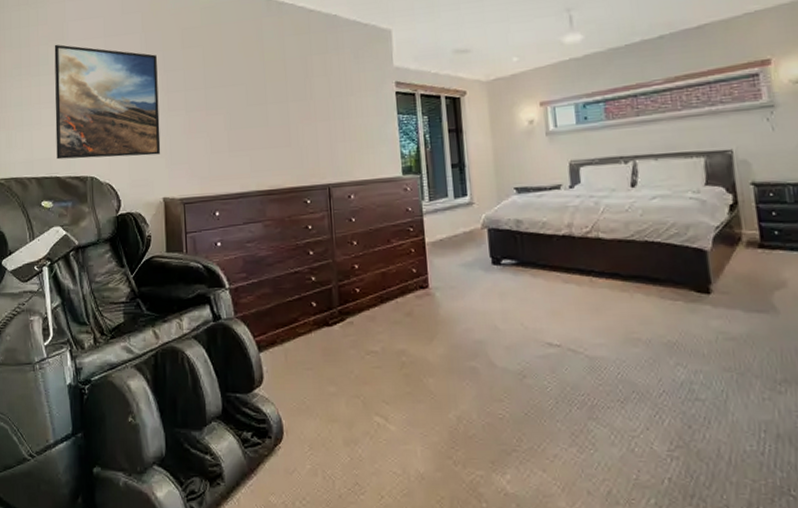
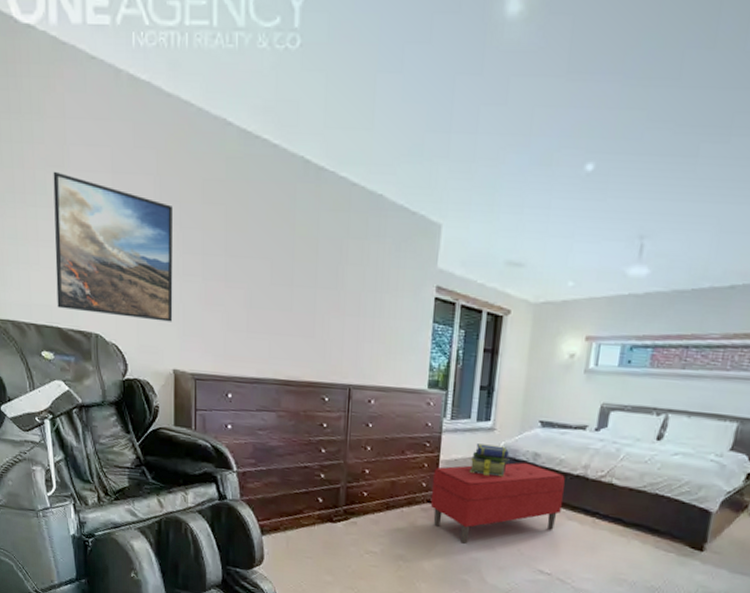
bench: none [421,231,555,327] -> present [431,462,565,544]
stack of books: none [455,218,492,251] -> present [469,443,509,478]

